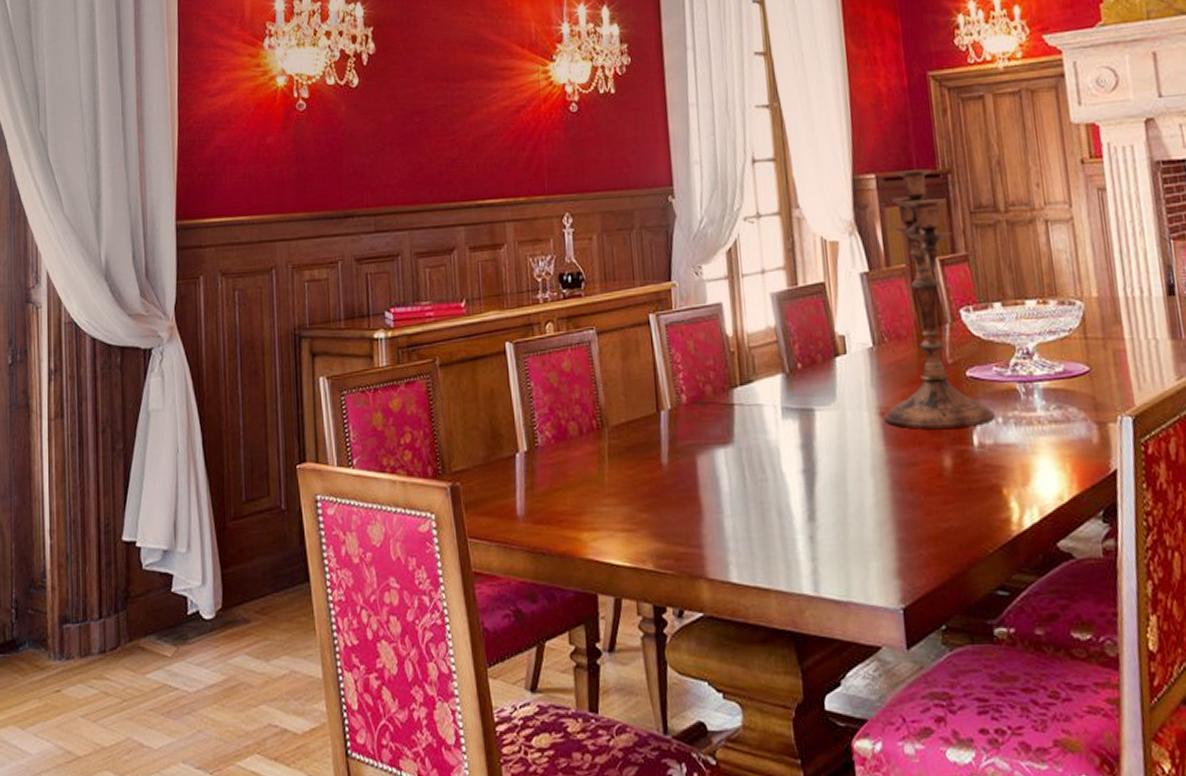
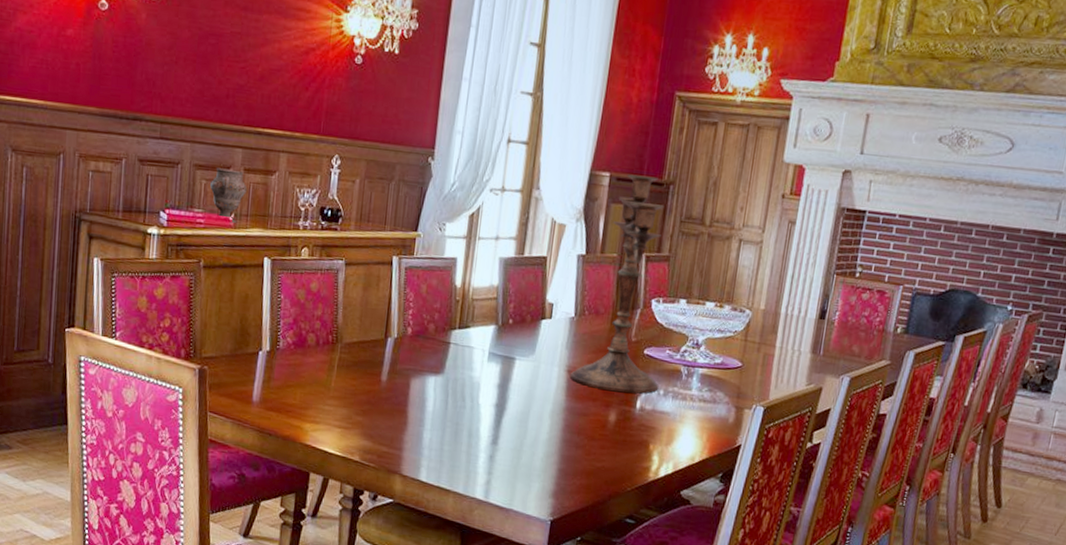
decorative vase: none [435,250,477,311] -> present [210,168,248,224]

